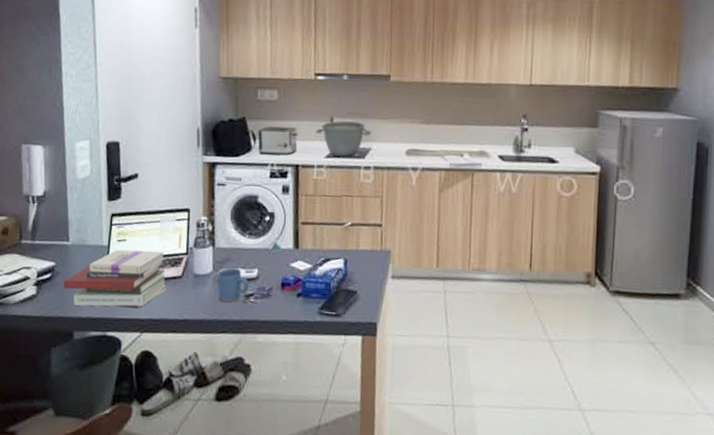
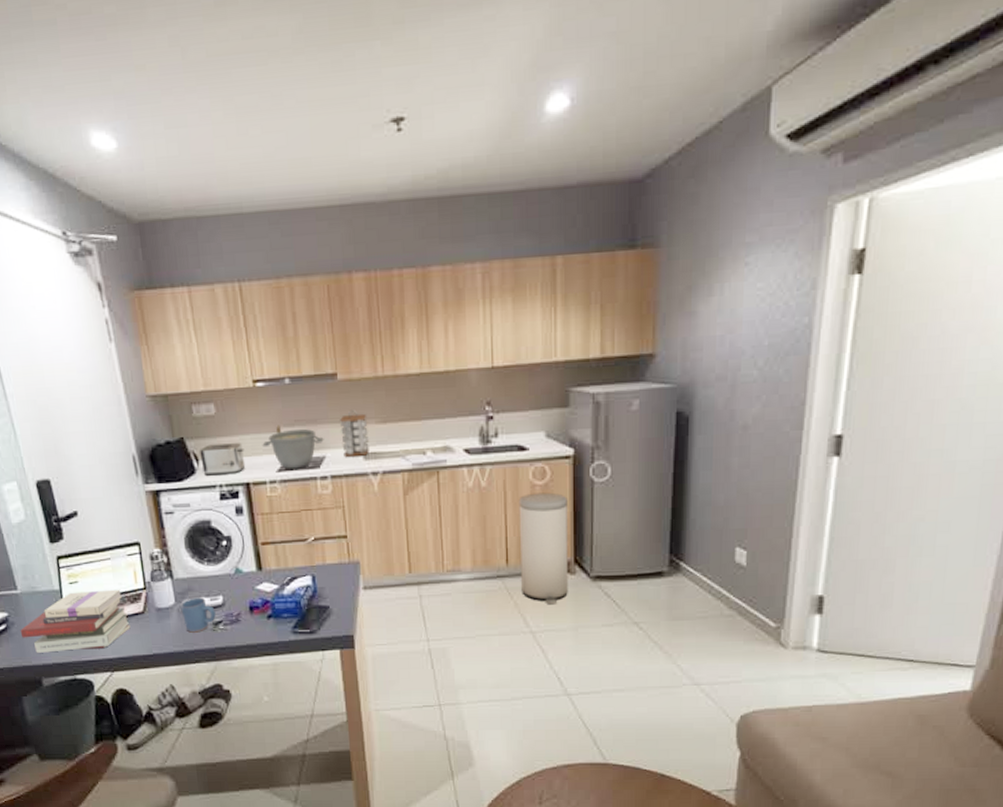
spice rack: none [388,109,413,152] -> present [340,409,369,457]
pedal bin: none [542,203,592,314] -> present [518,492,568,604]

